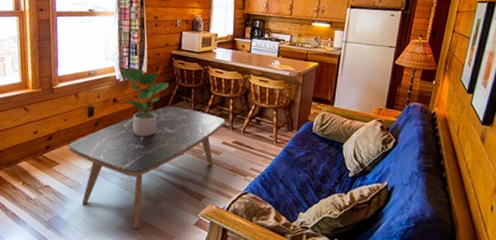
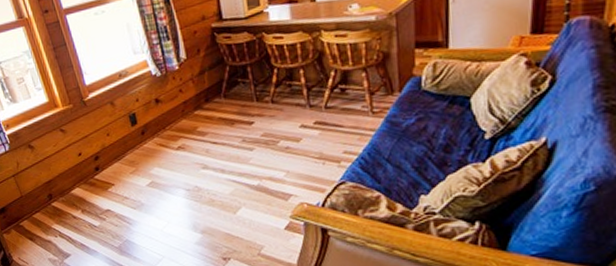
coffee table: present [68,105,226,229] -> none [119,92,300,243]
potted plant: present [121,67,169,137] -> none [156,55,217,138]

